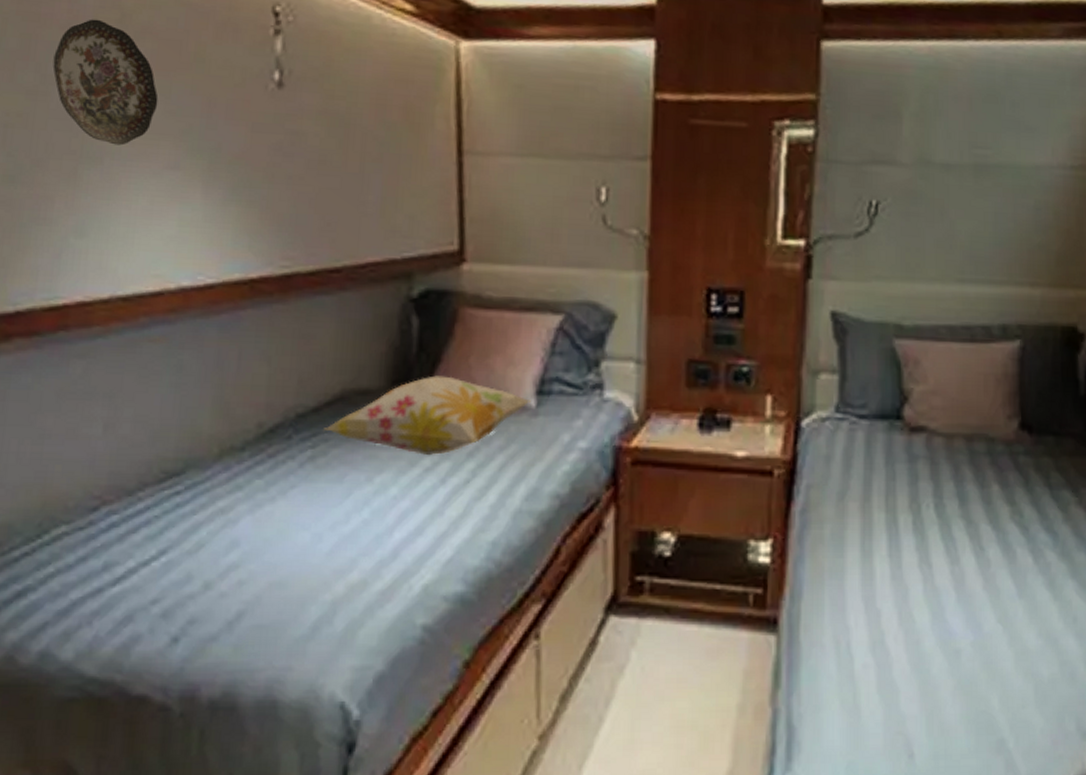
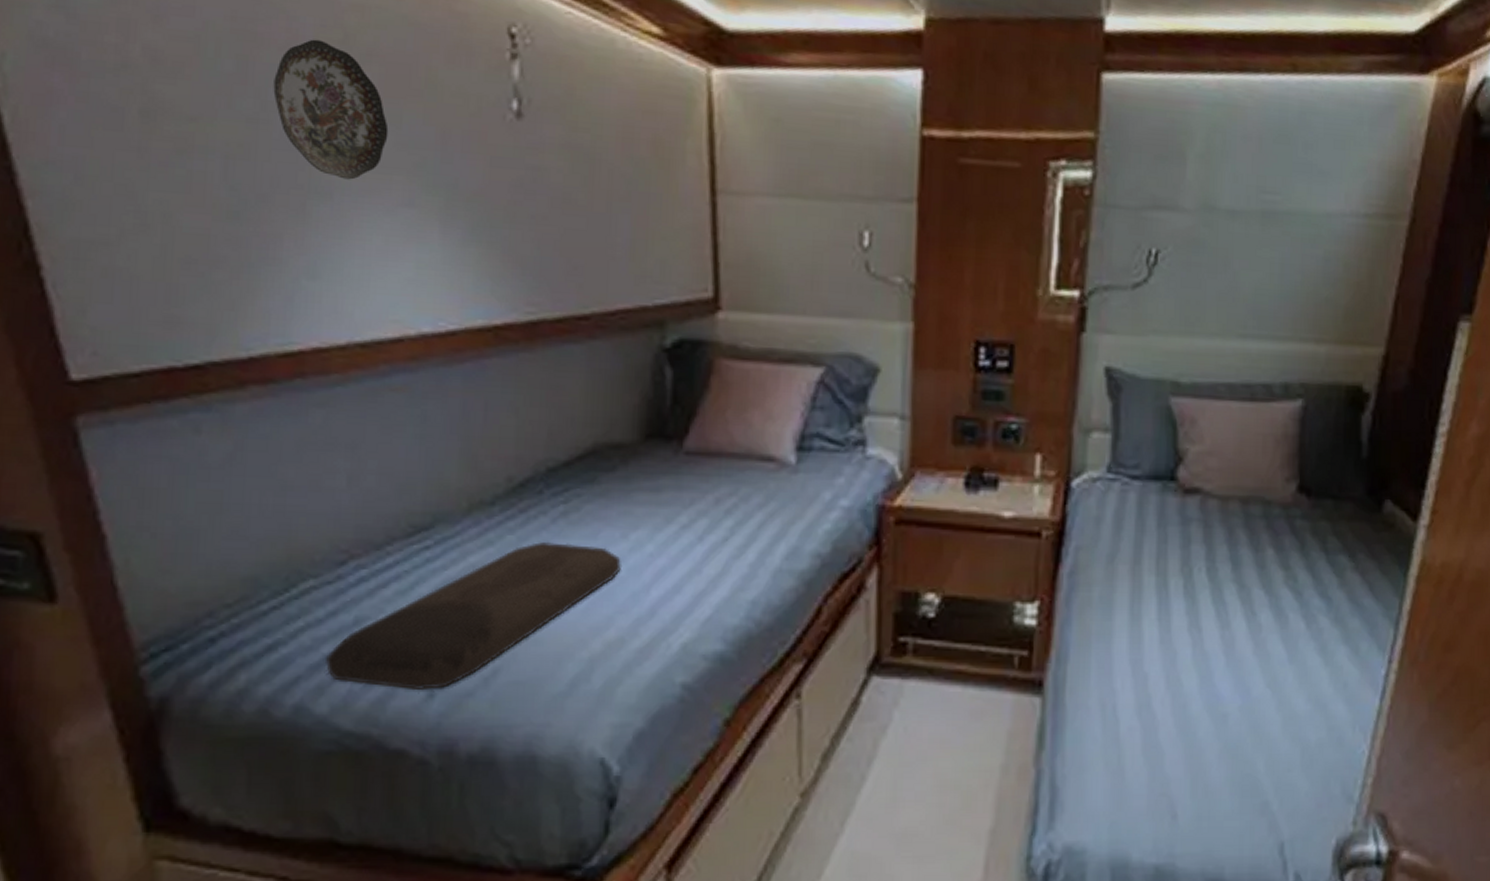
cushion: none [73,486,367,634] -> present [326,542,623,689]
decorative pillow: present [323,375,531,455] -> none [575,429,790,512]

